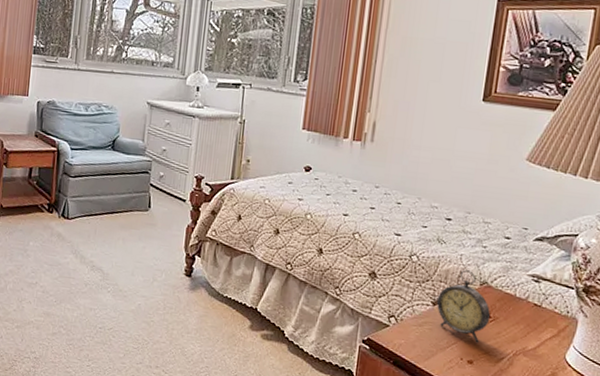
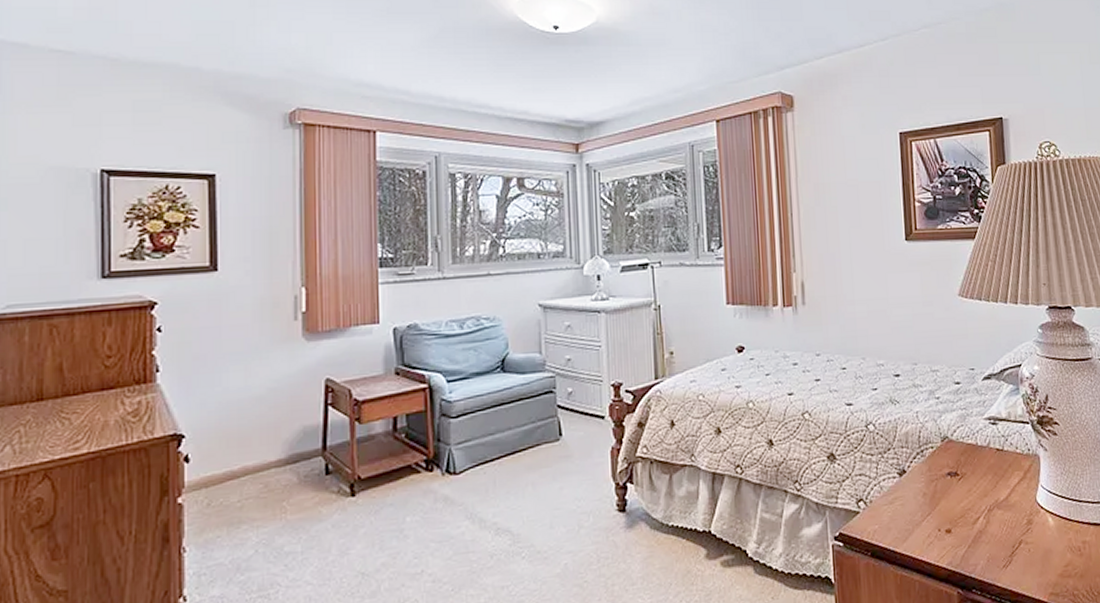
alarm clock: present [436,270,491,343] -> none [902,428,959,508]

